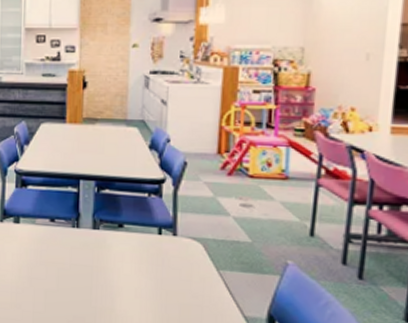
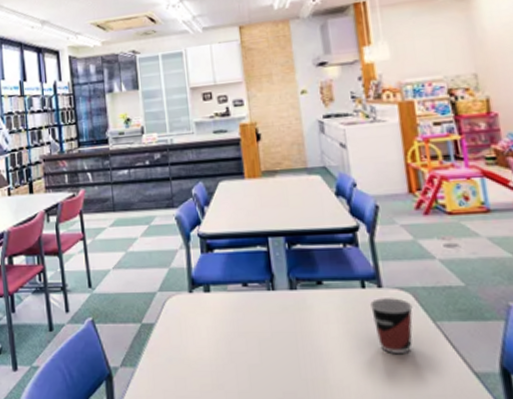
cup: none [163,245,201,294] -> present [370,298,413,353]

